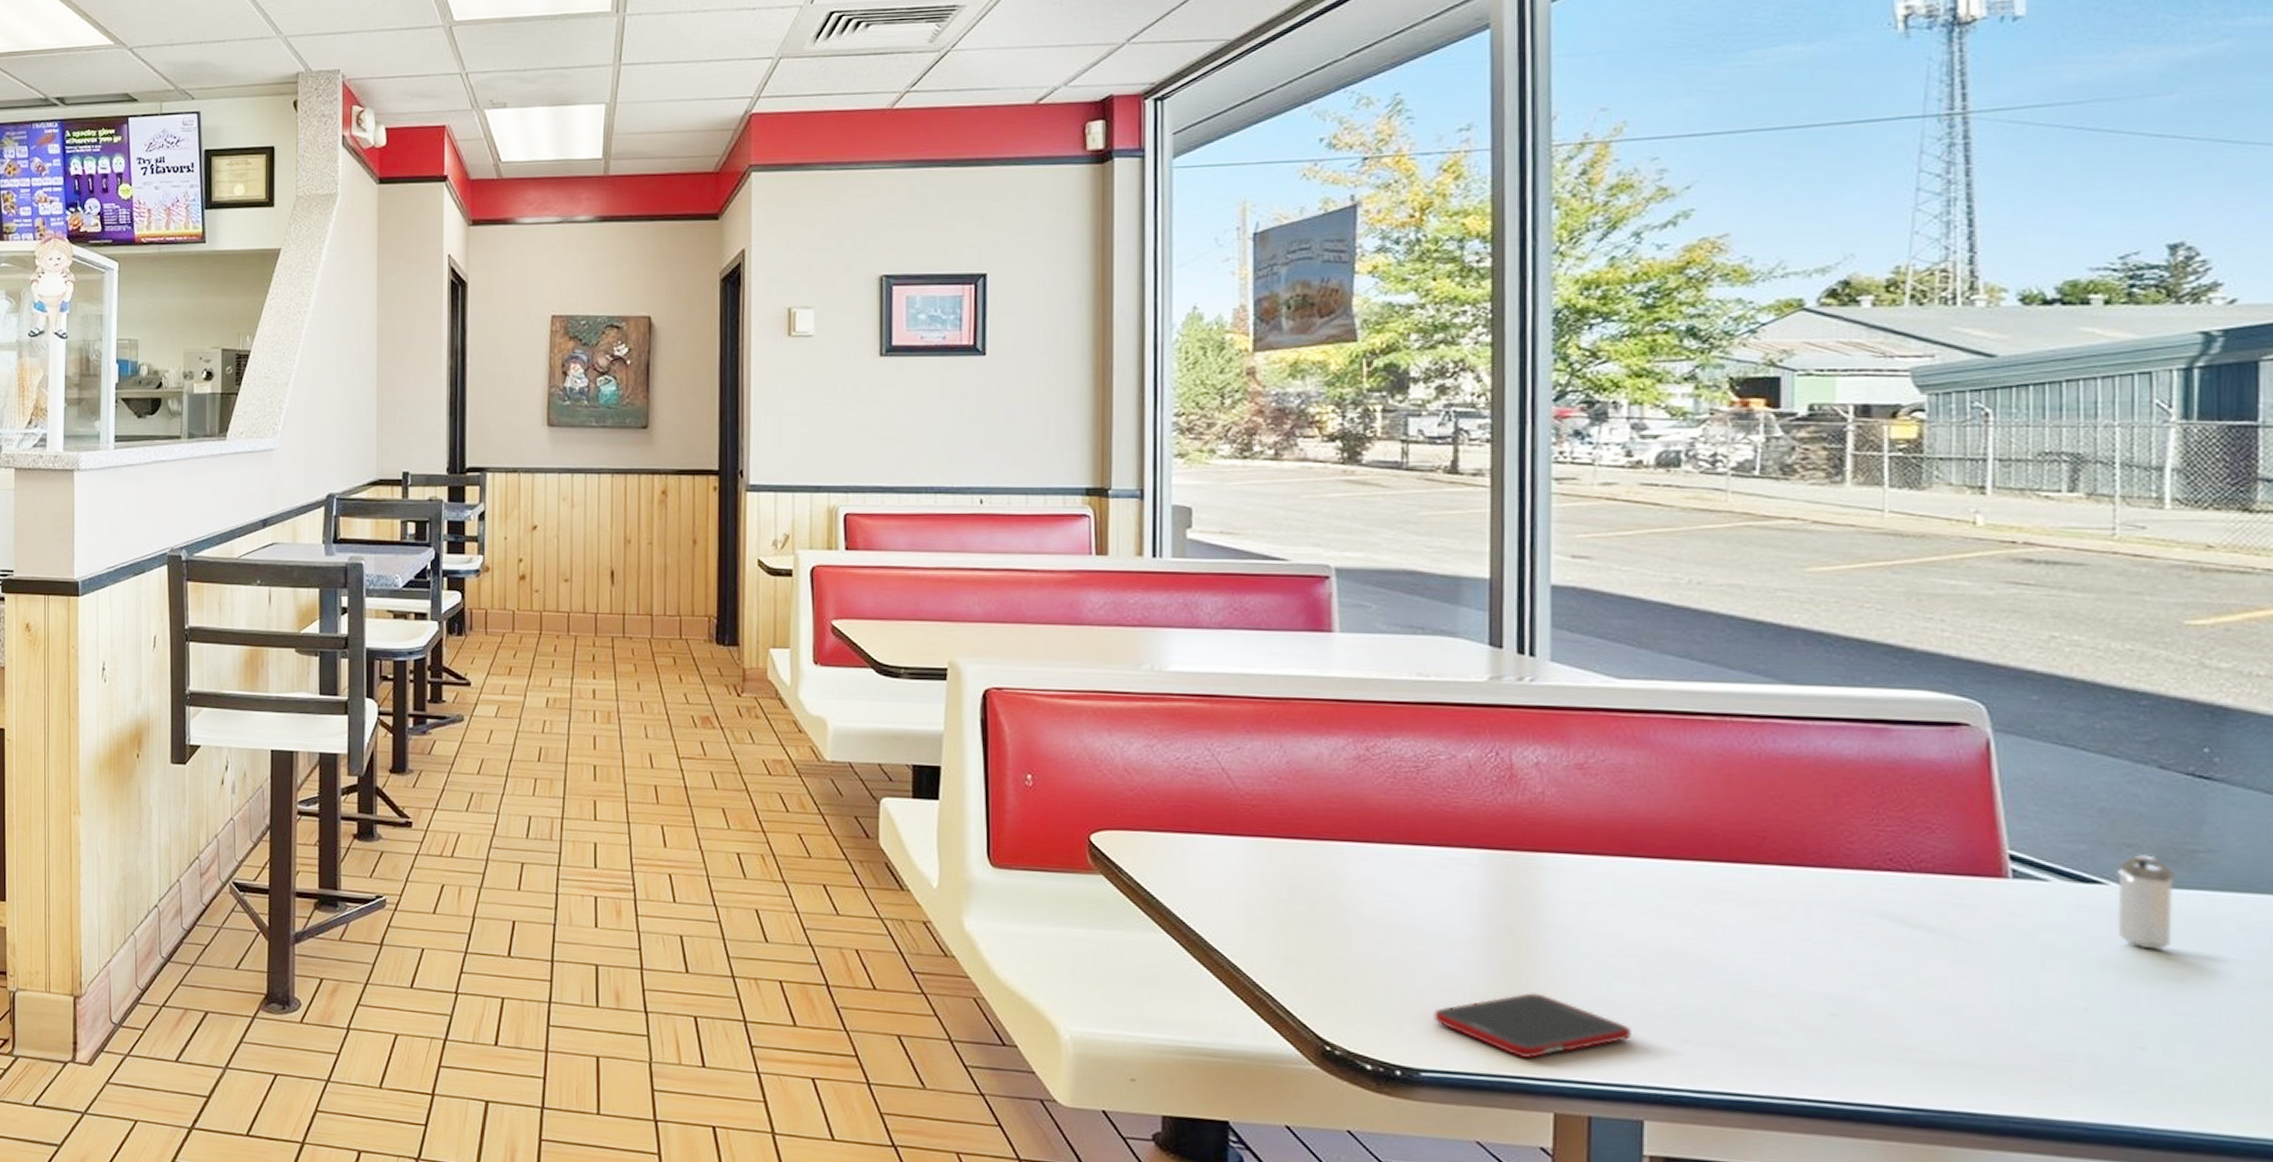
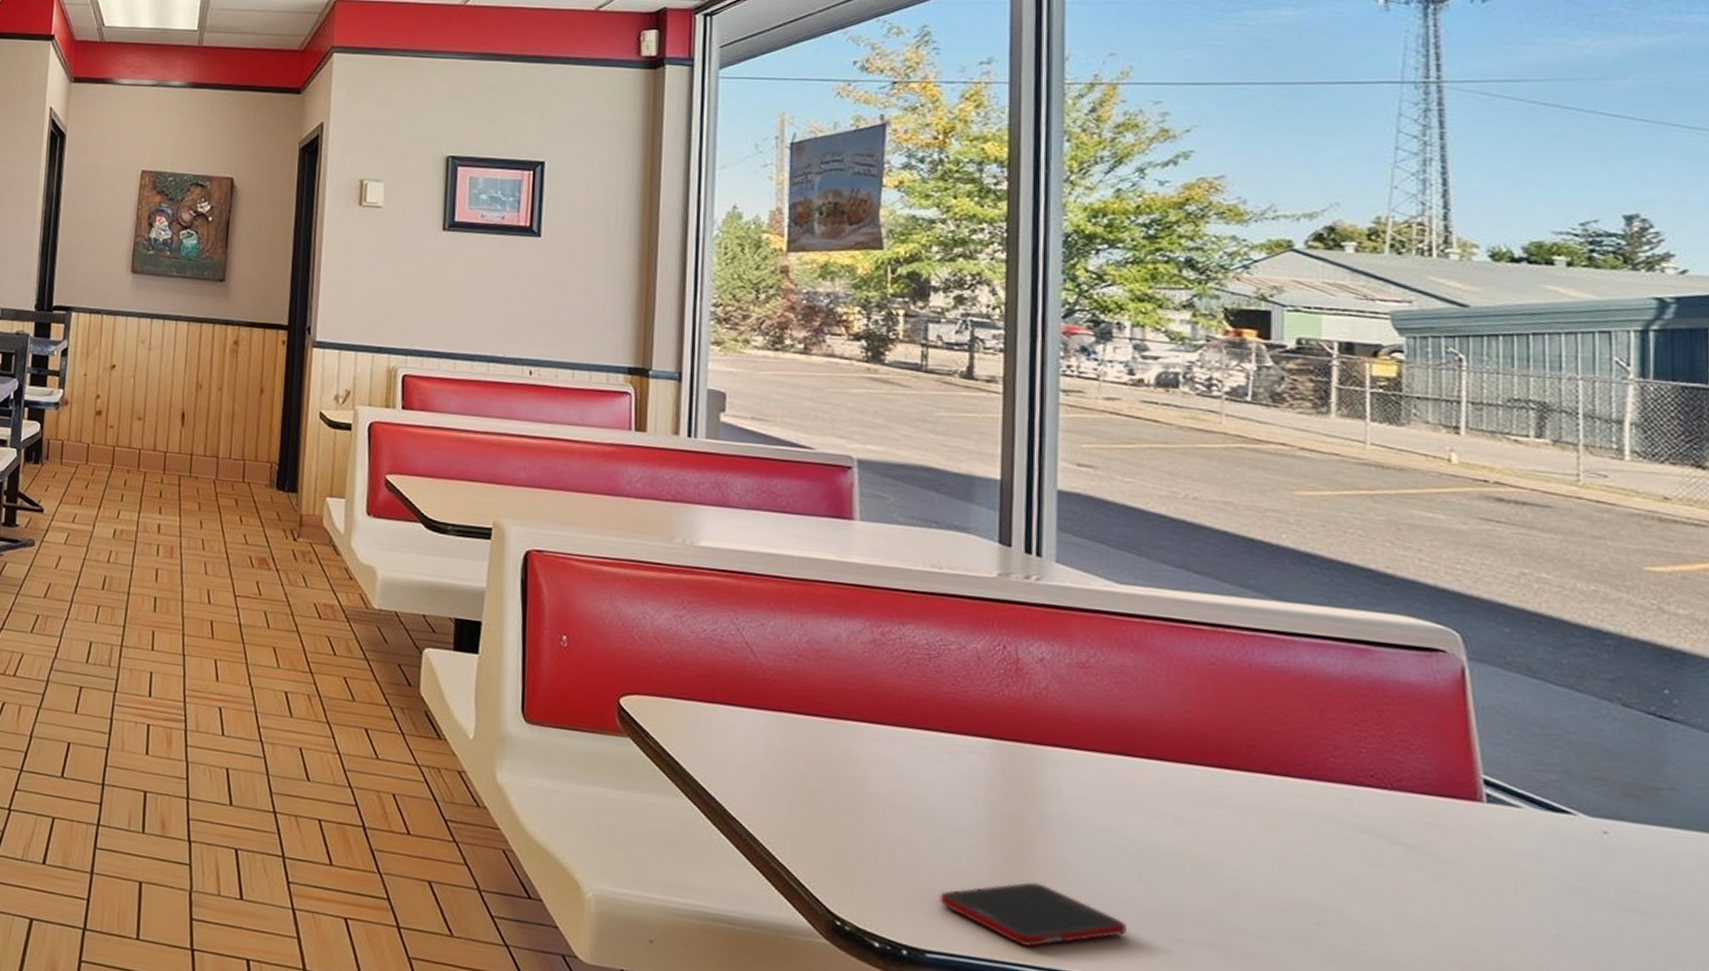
shaker: present [2117,854,2174,950] -> none [1585,788,1638,883]

